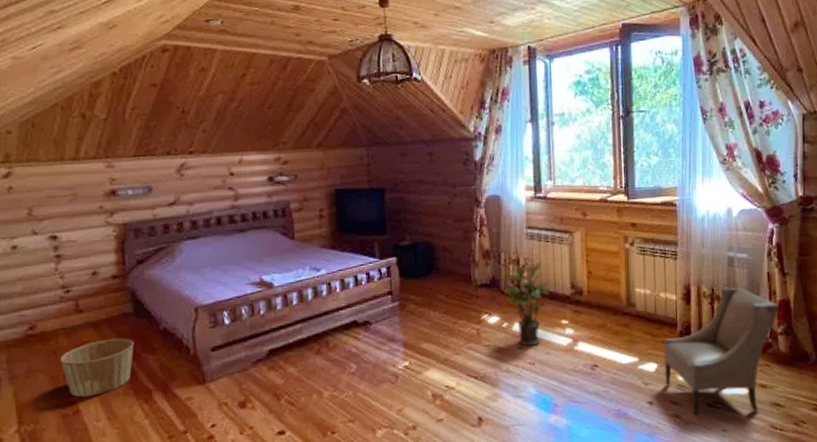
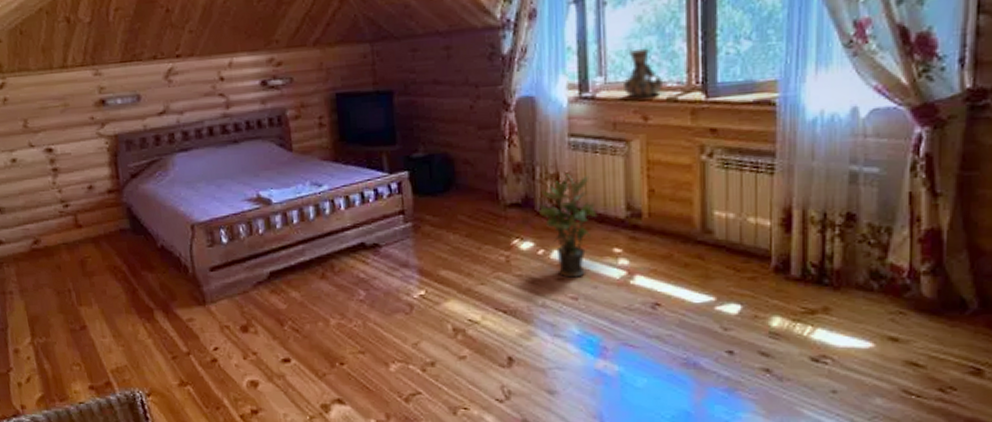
basket: present [60,338,134,398] -> none [64,254,133,313]
vase: none [568,159,596,199] -> present [624,48,663,98]
armchair: present [664,287,780,416] -> none [751,211,925,372]

